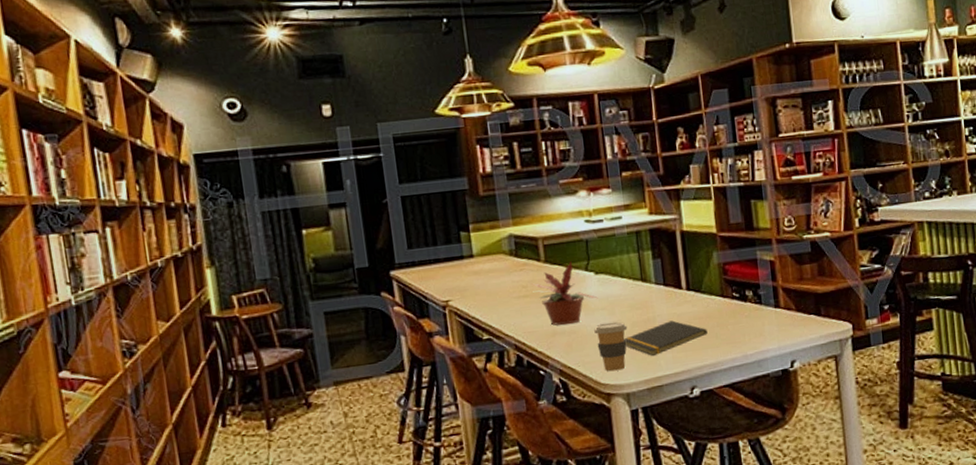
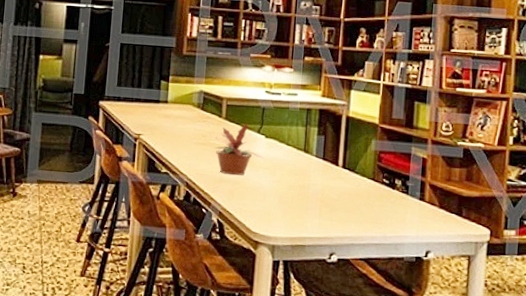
coffee cup: present [594,322,628,372] -> none [255,181,284,224]
notepad: present [624,320,708,356] -> none [279,191,354,218]

